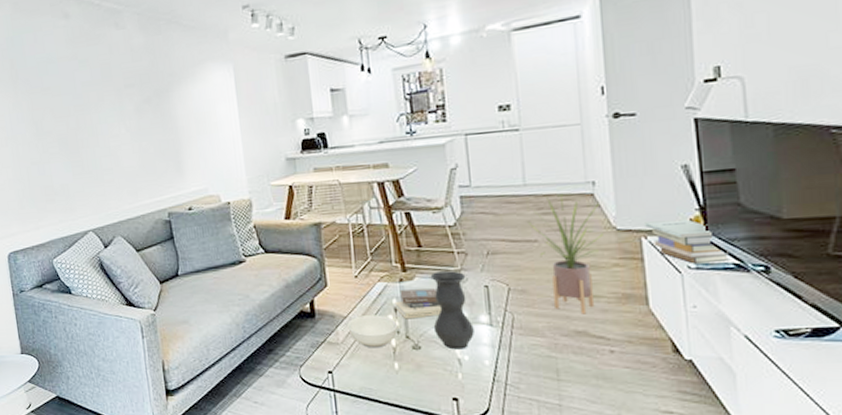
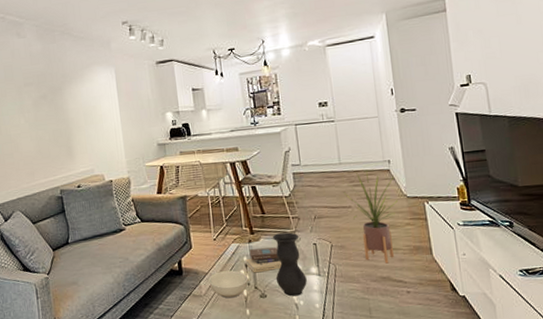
books: present [644,219,729,264] -> none [426,188,485,222]

